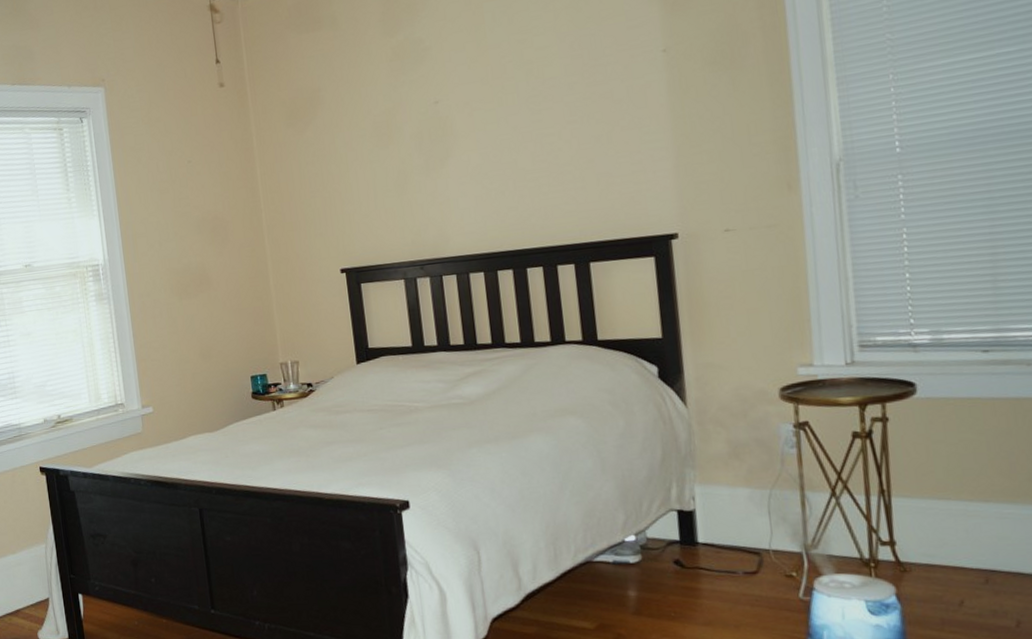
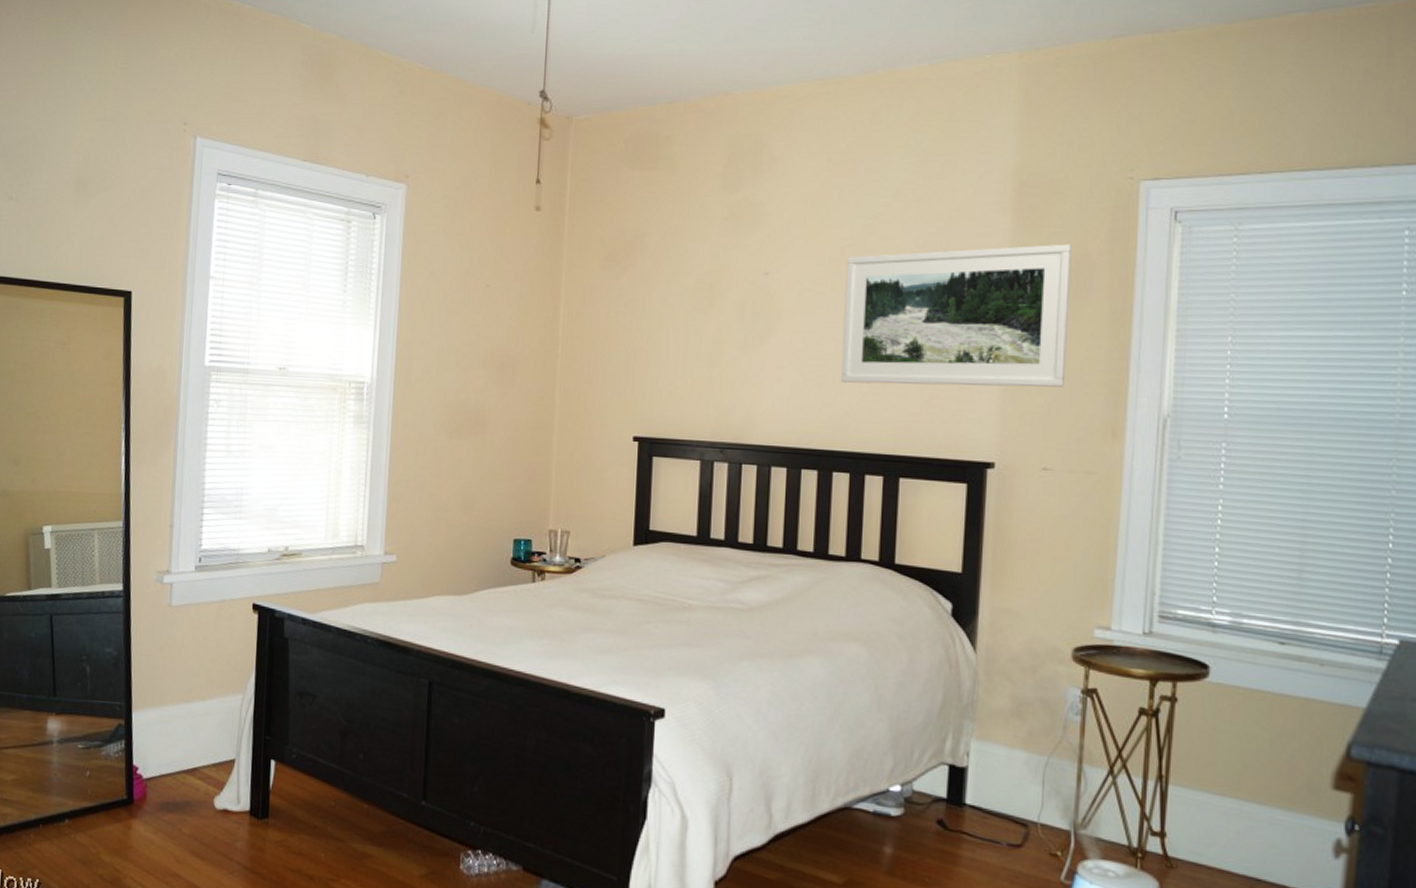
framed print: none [508,18,734,187] -> present [841,244,1072,387]

